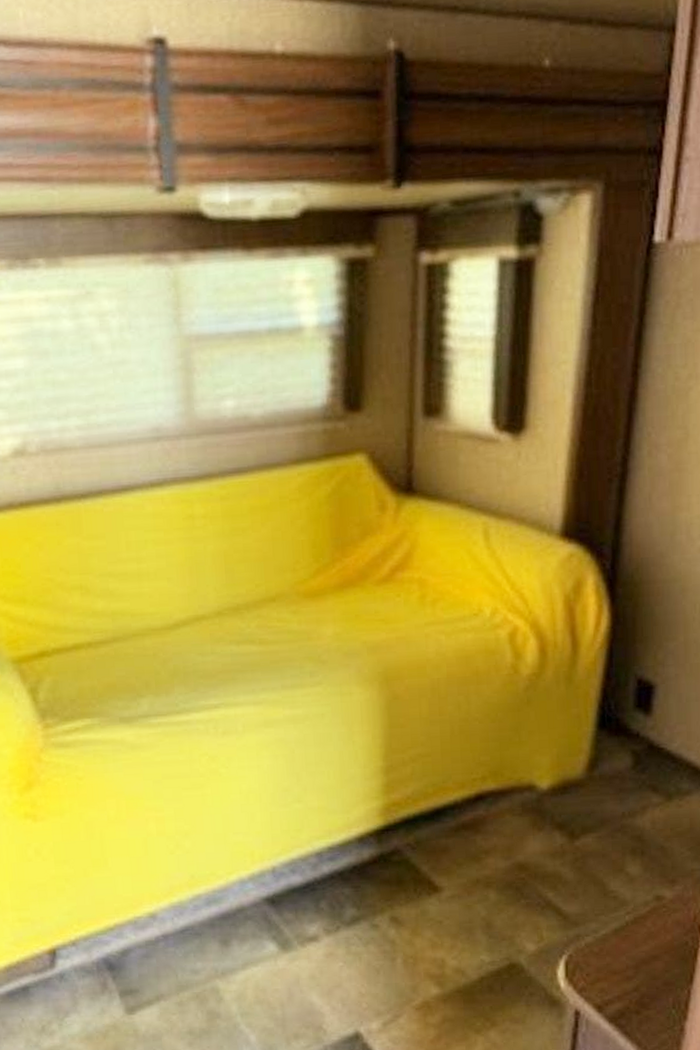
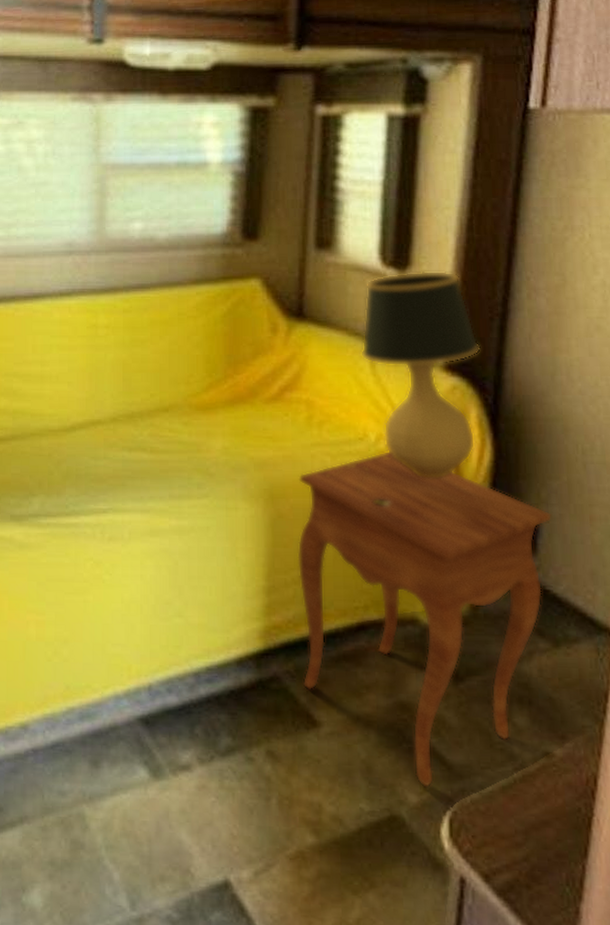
side table: none [413,625,669,936] -> present [297,451,553,787]
table lamp: none [436,431,599,680] -> present [321,270,481,507]

